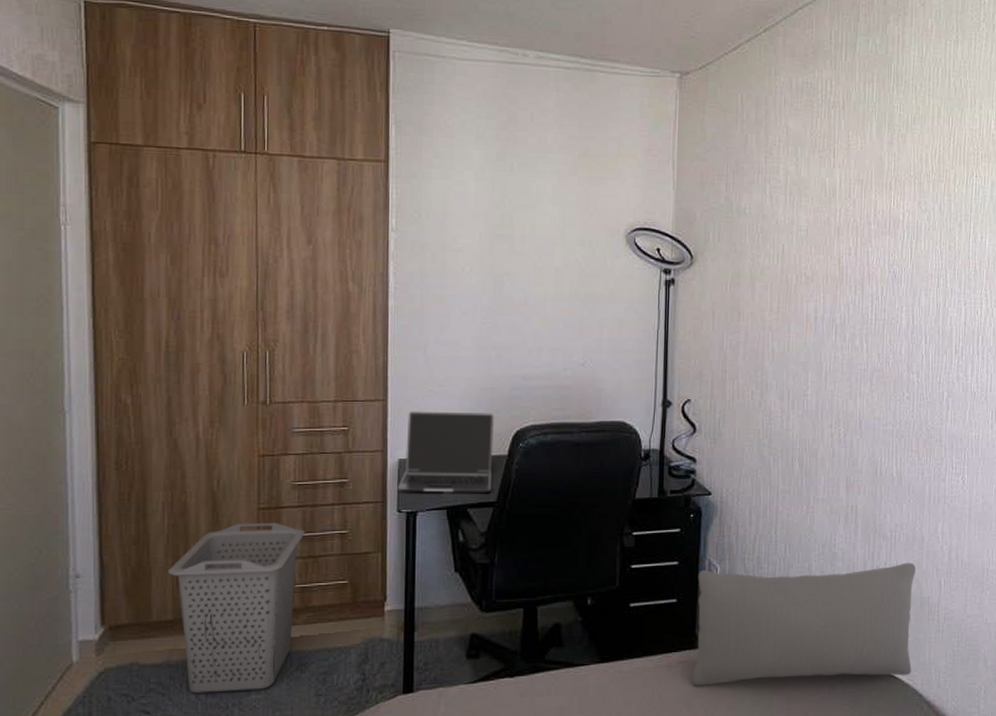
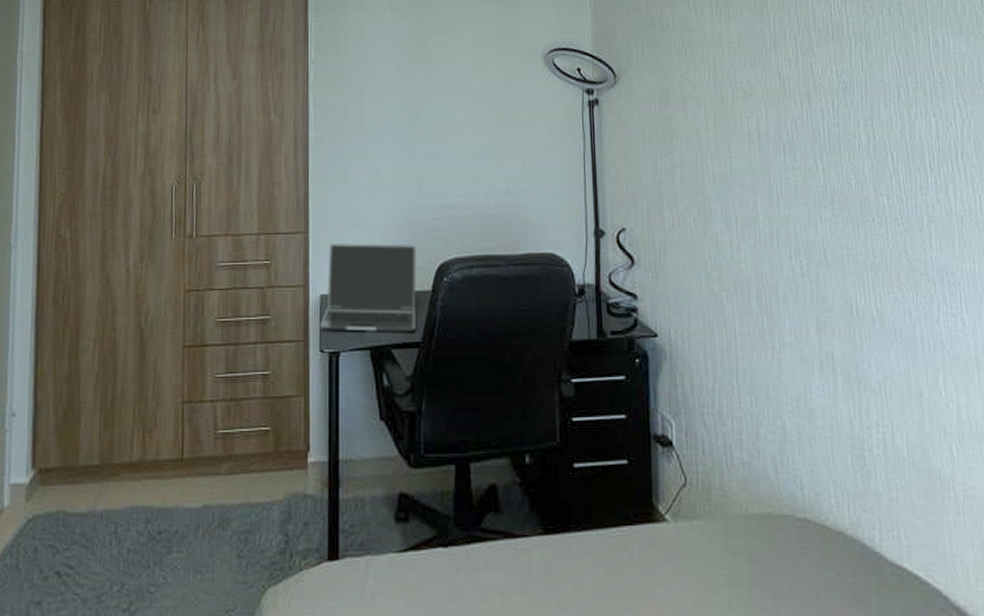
laundry basket: present [167,522,305,694] -> none [95,361,228,549]
pillow: present [691,562,916,686] -> none [650,423,930,571]

